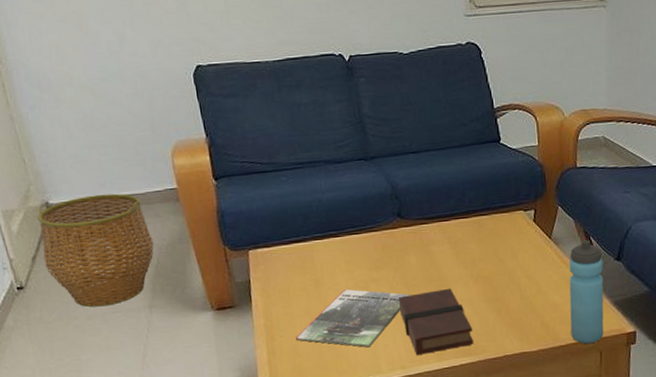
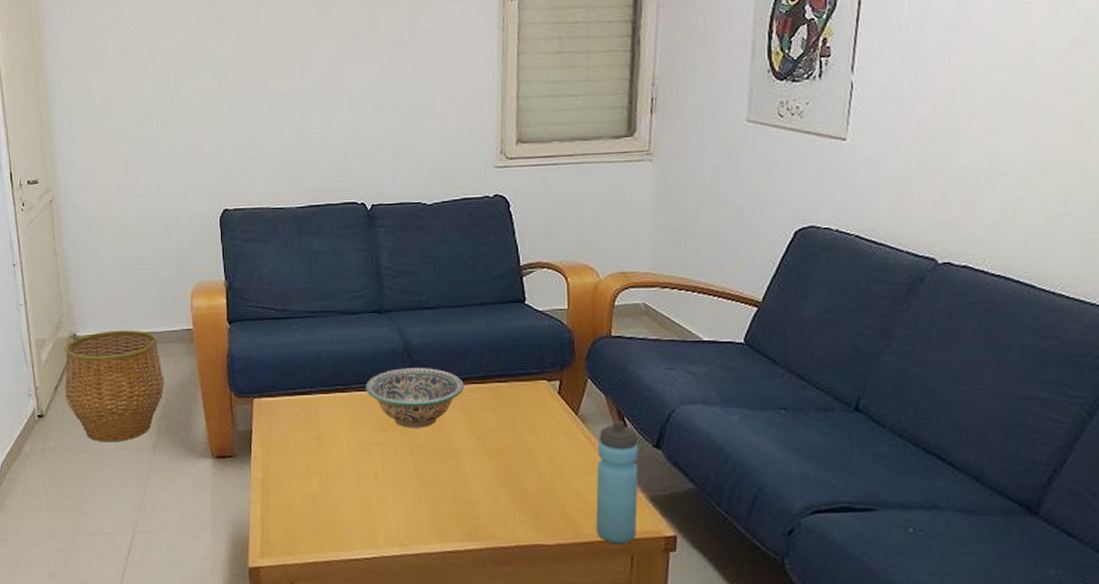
magazine: present [295,289,411,348] -> none [291,449,416,517]
decorative bowl: none [358,207,450,264] -> present [366,368,464,428]
book: present [399,288,474,355] -> none [403,460,482,533]

